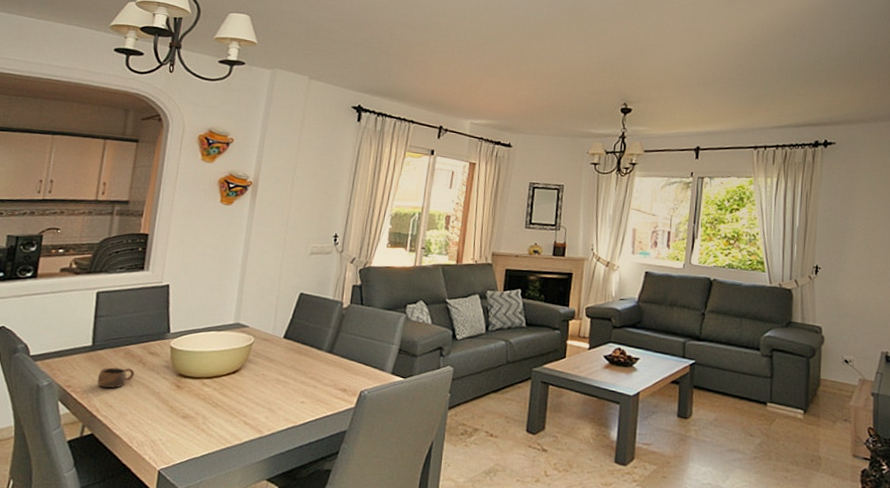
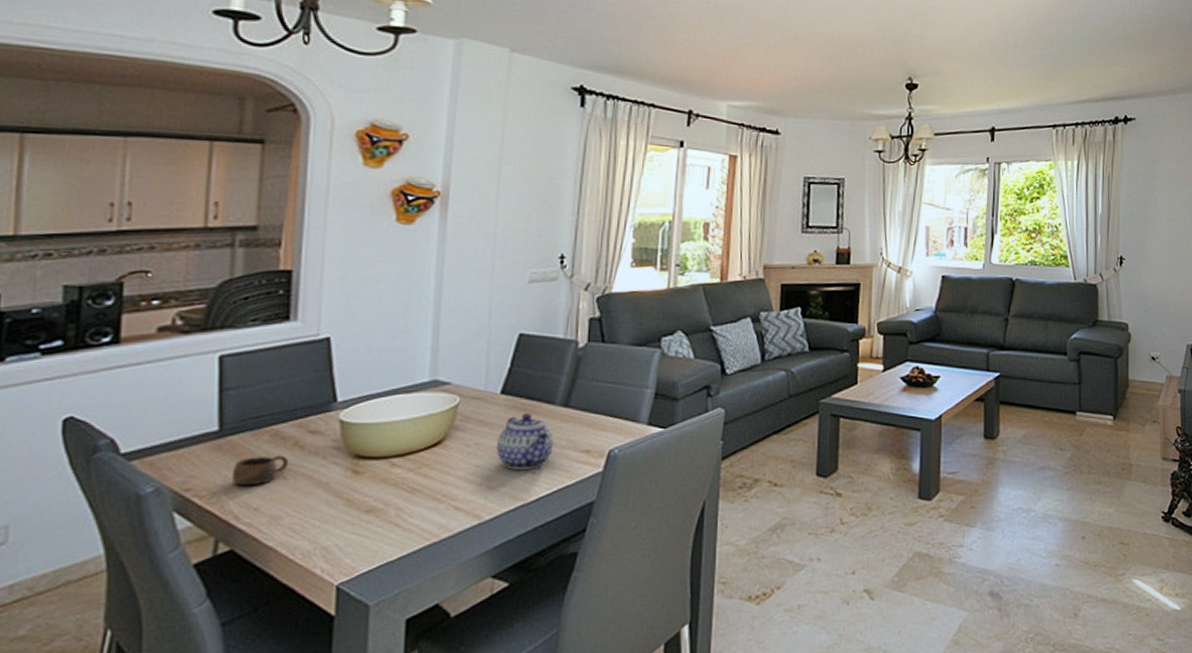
teapot: none [277,355,320,399] -> present [496,413,554,470]

